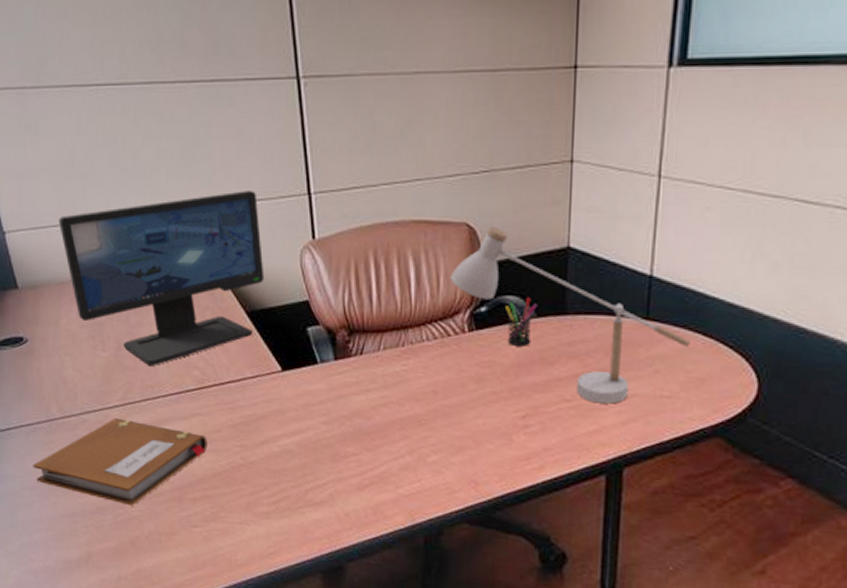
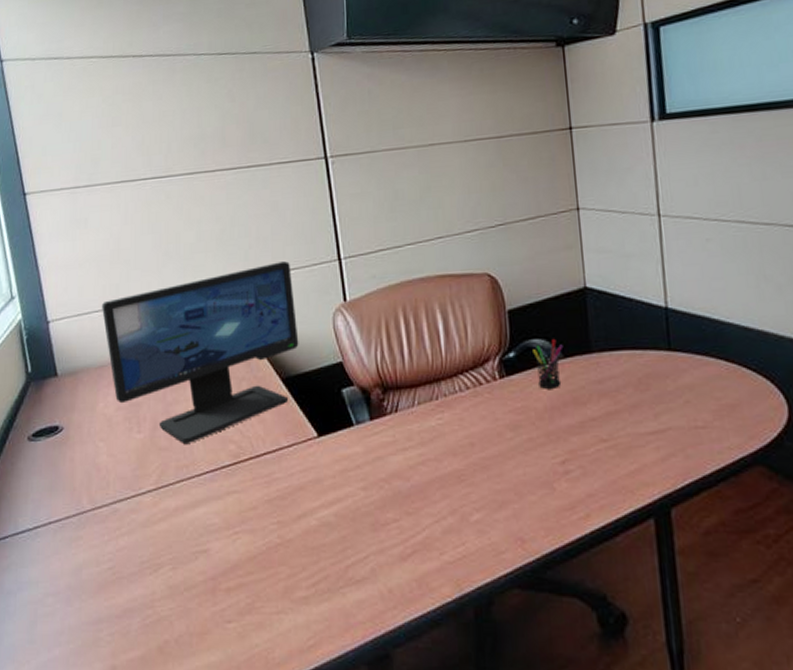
notebook: present [33,417,208,506] -> none [58,504,243,604]
desk lamp: present [450,226,690,404] -> none [477,274,715,441]

